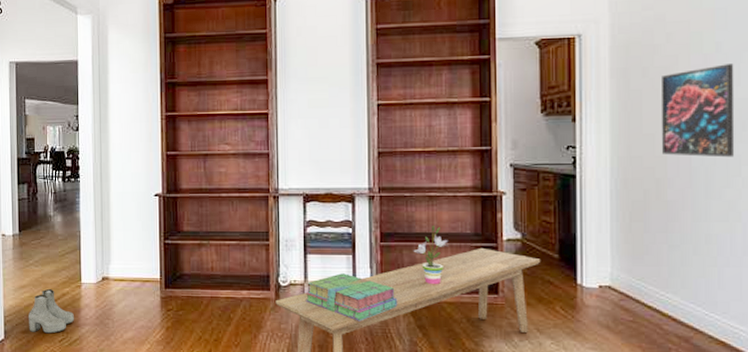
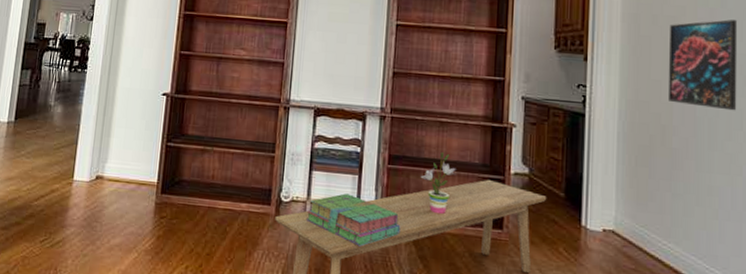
boots: present [28,288,74,334] -> none [9,183,61,233]

